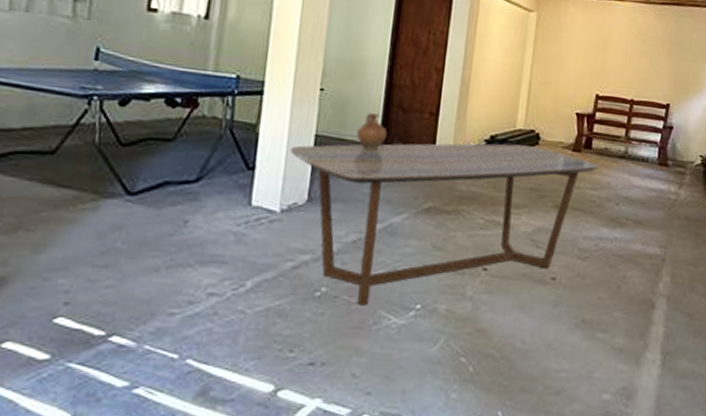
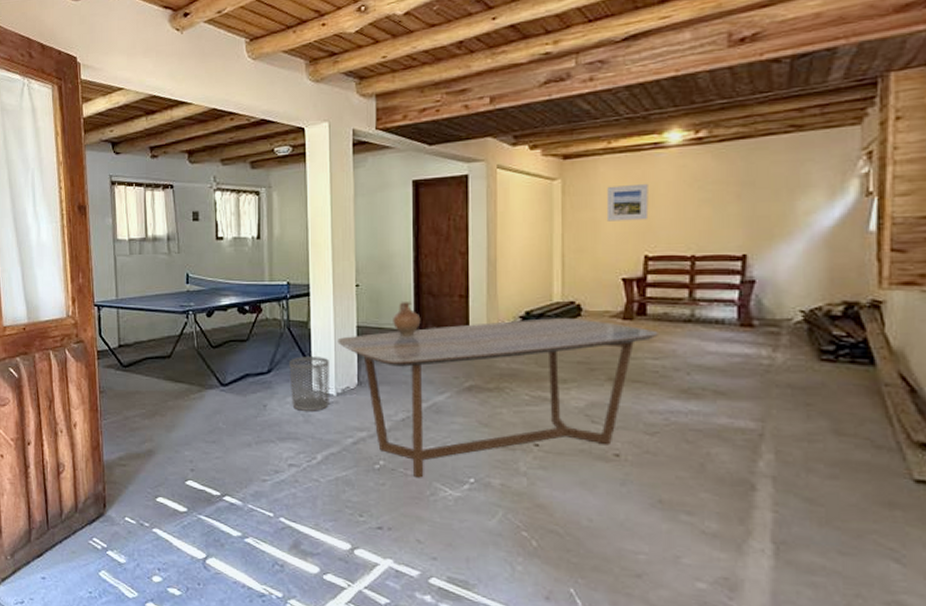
waste bin: none [222,164,277,230] -> present [289,356,329,411]
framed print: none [570,26,606,63] -> present [606,183,649,221]

